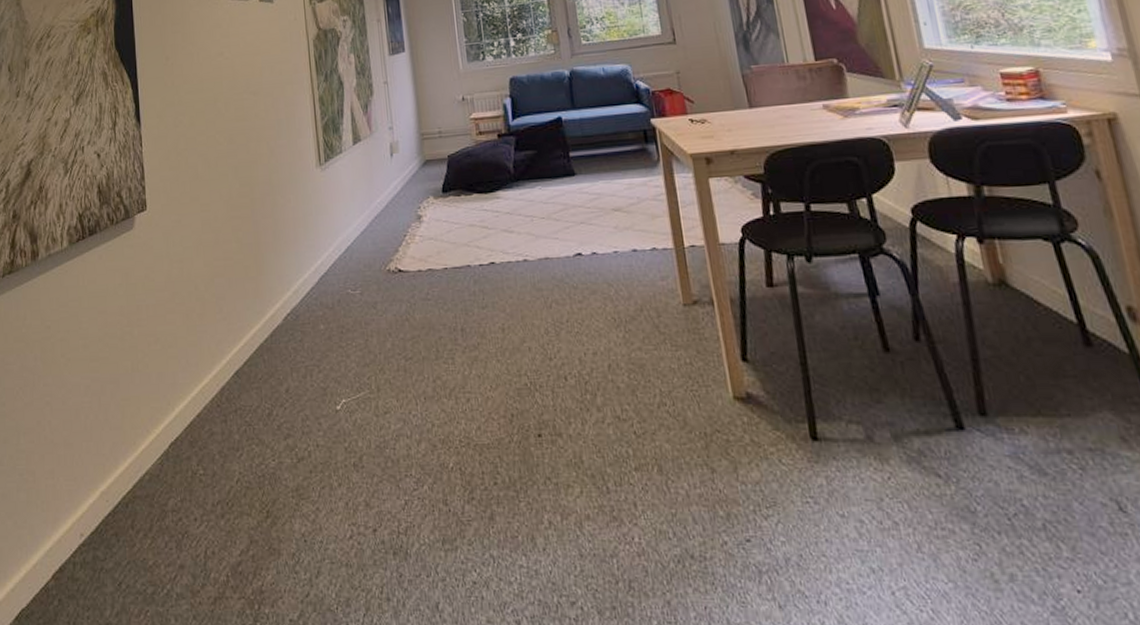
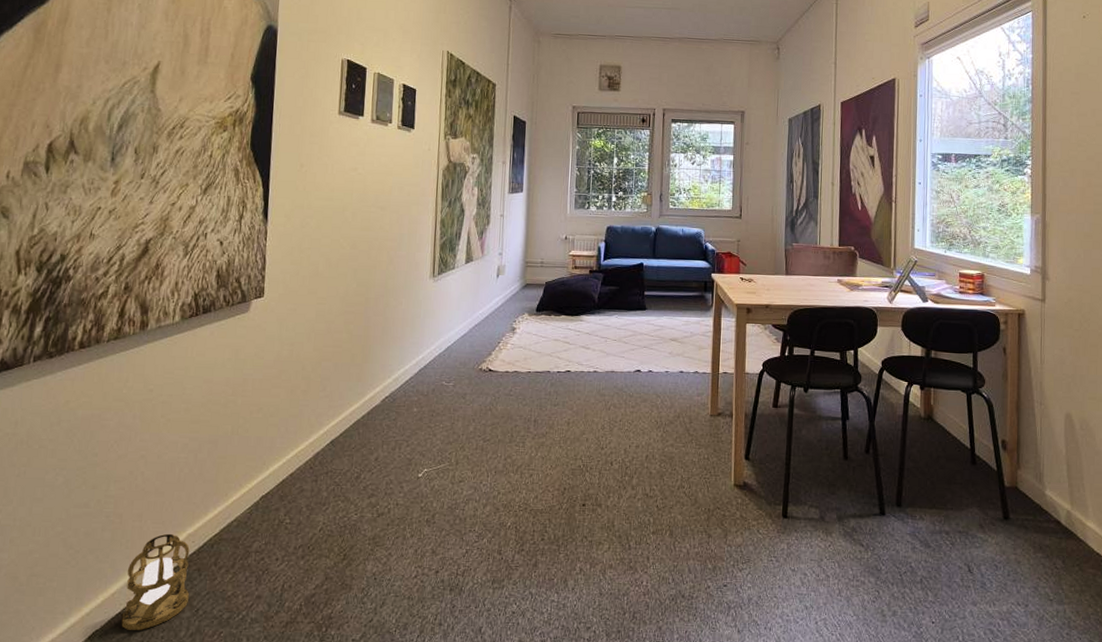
lantern: none [45,492,111,609] -> present [121,533,190,630]

